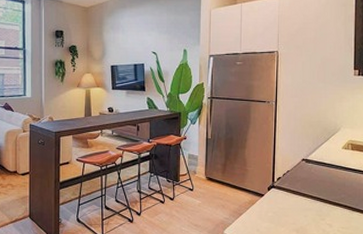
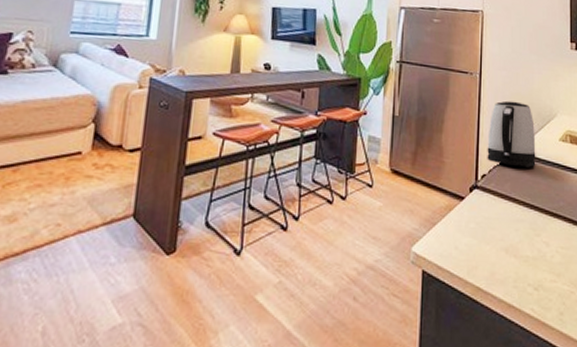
kettle: none [282,121,322,171] -> present [487,100,536,168]

